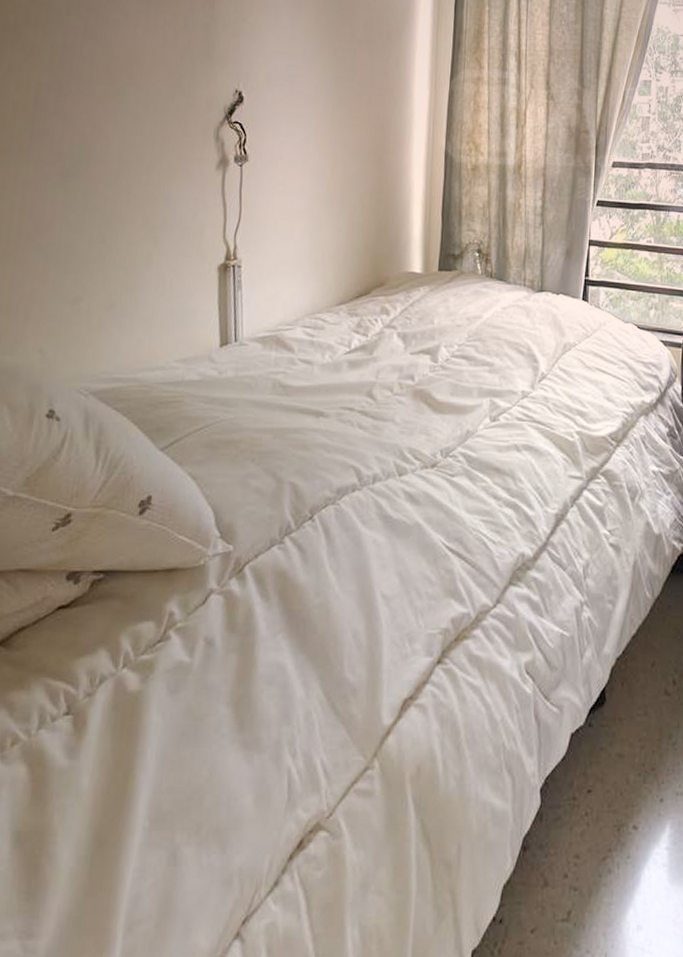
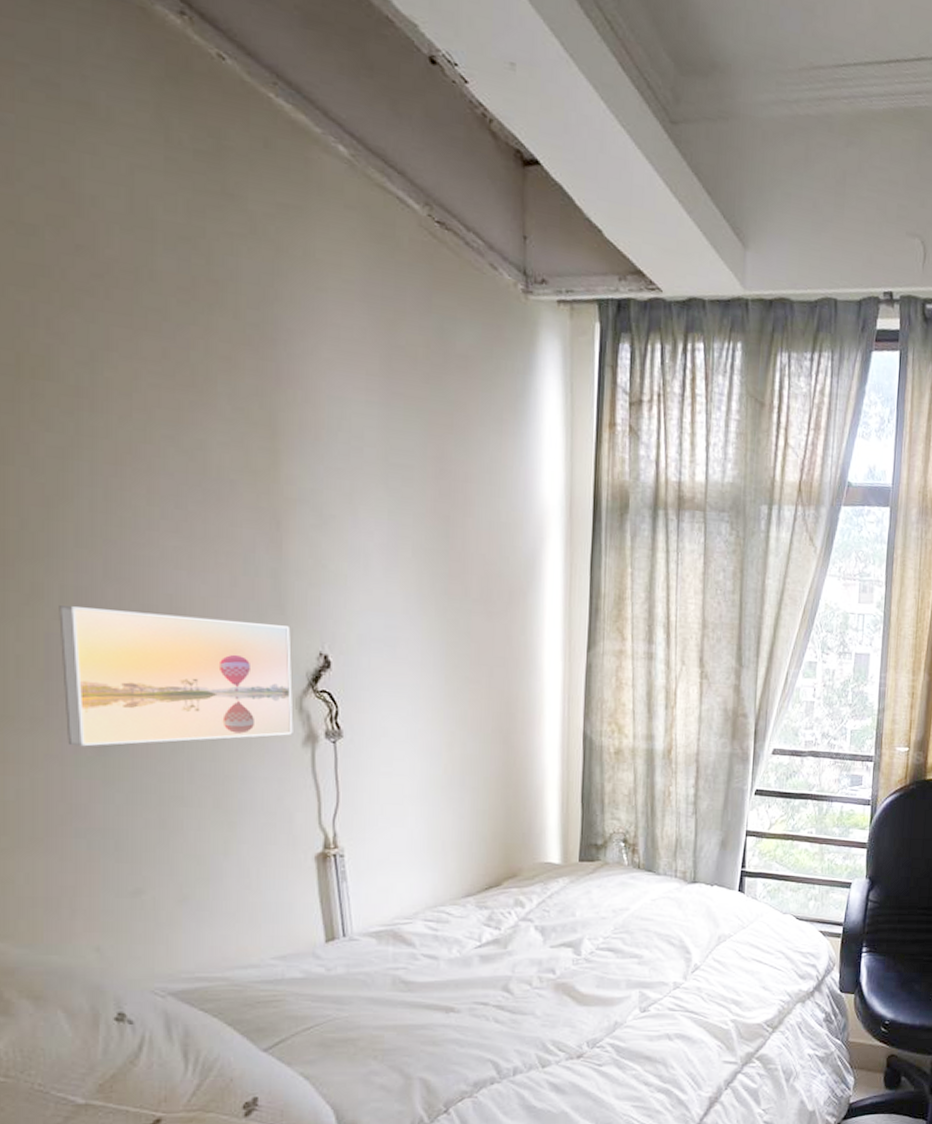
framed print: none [41,61,215,174] -> present [59,605,293,747]

